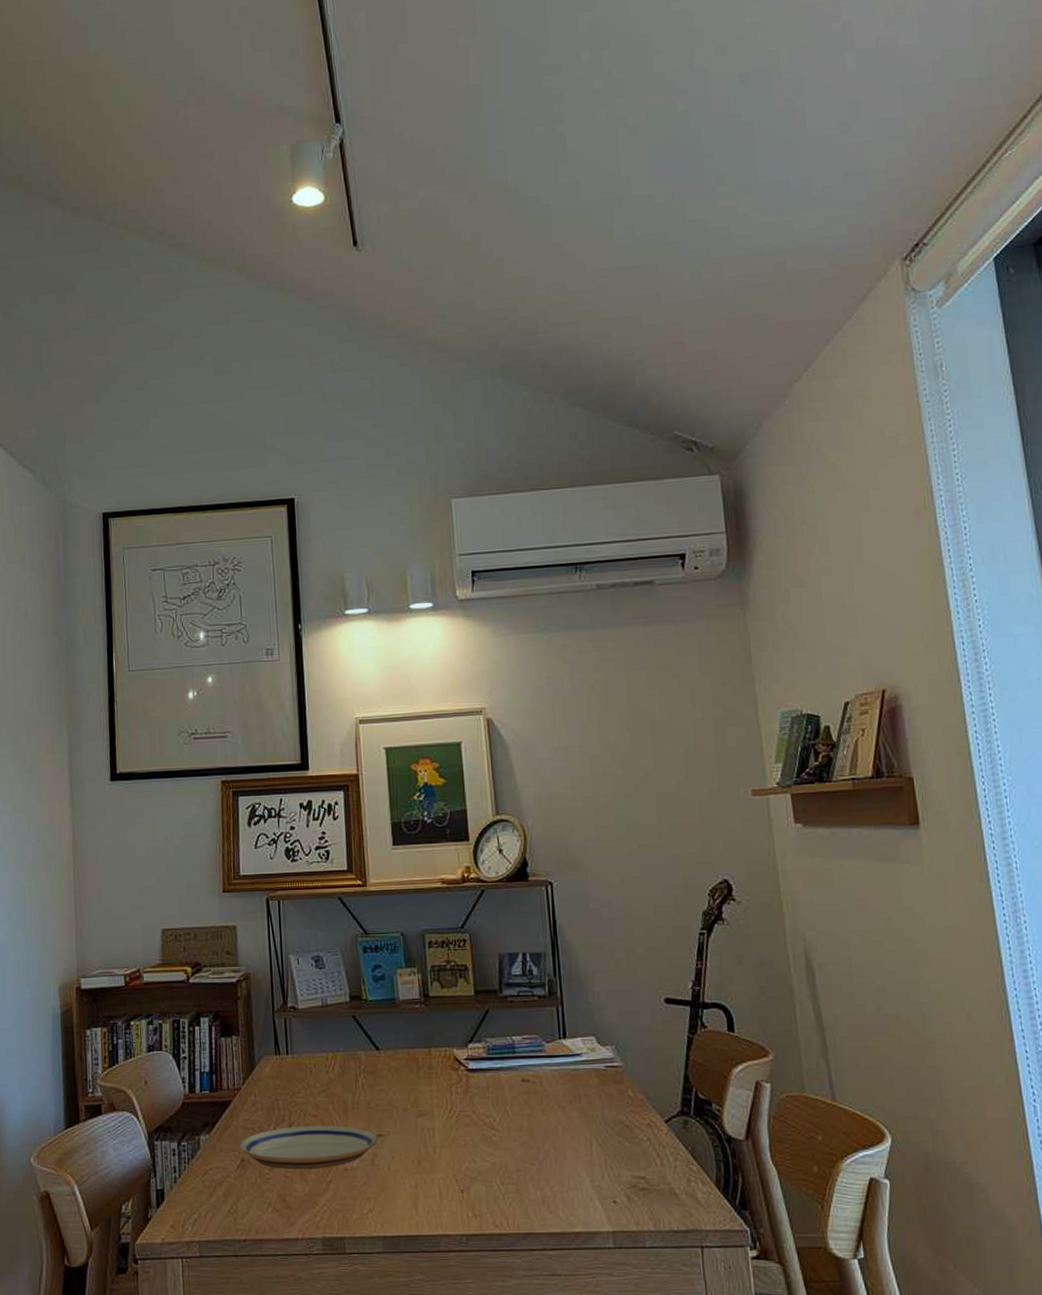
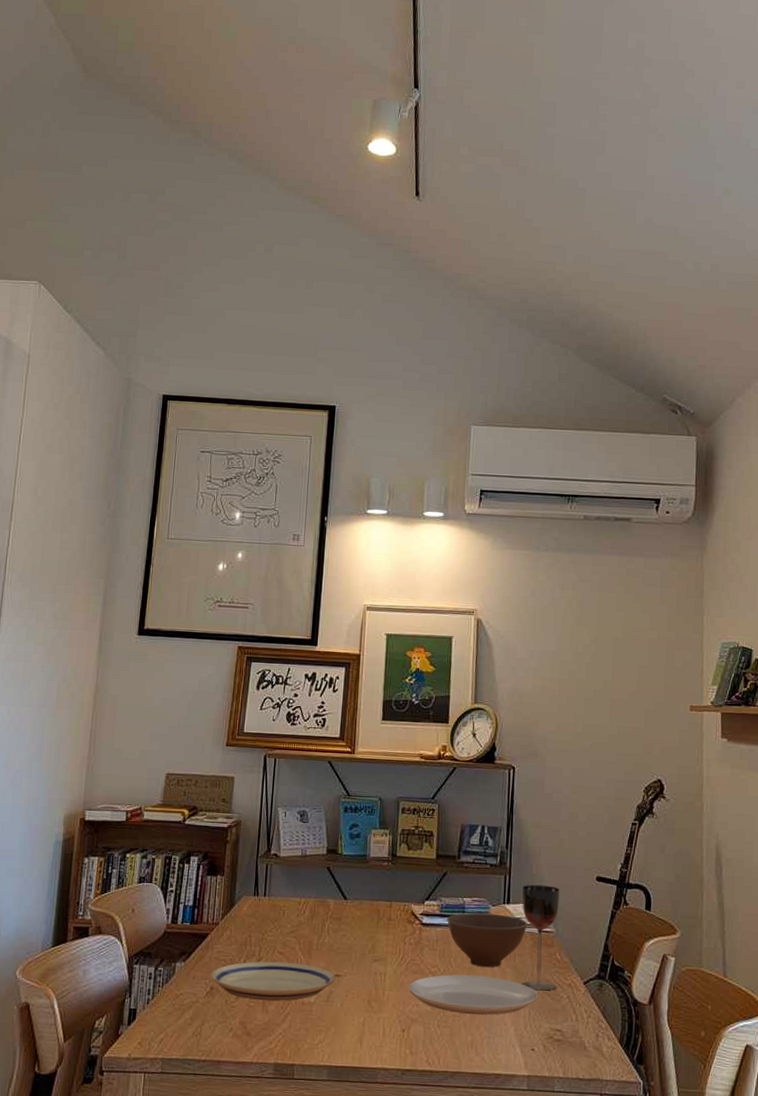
plate: none [462,1122,612,1167] -> present [408,974,538,1015]
bowl: none [496,1051,591,1112] -> present [447,913,528,967]
wineglass: none [578,1013,634,1134] -> present [521,884,560,991]

